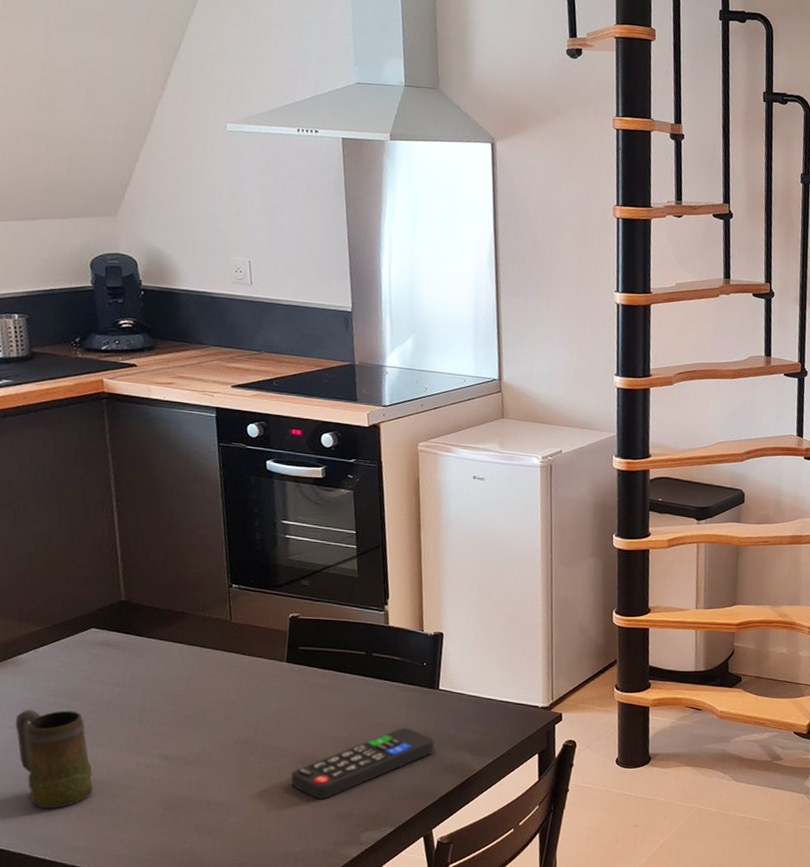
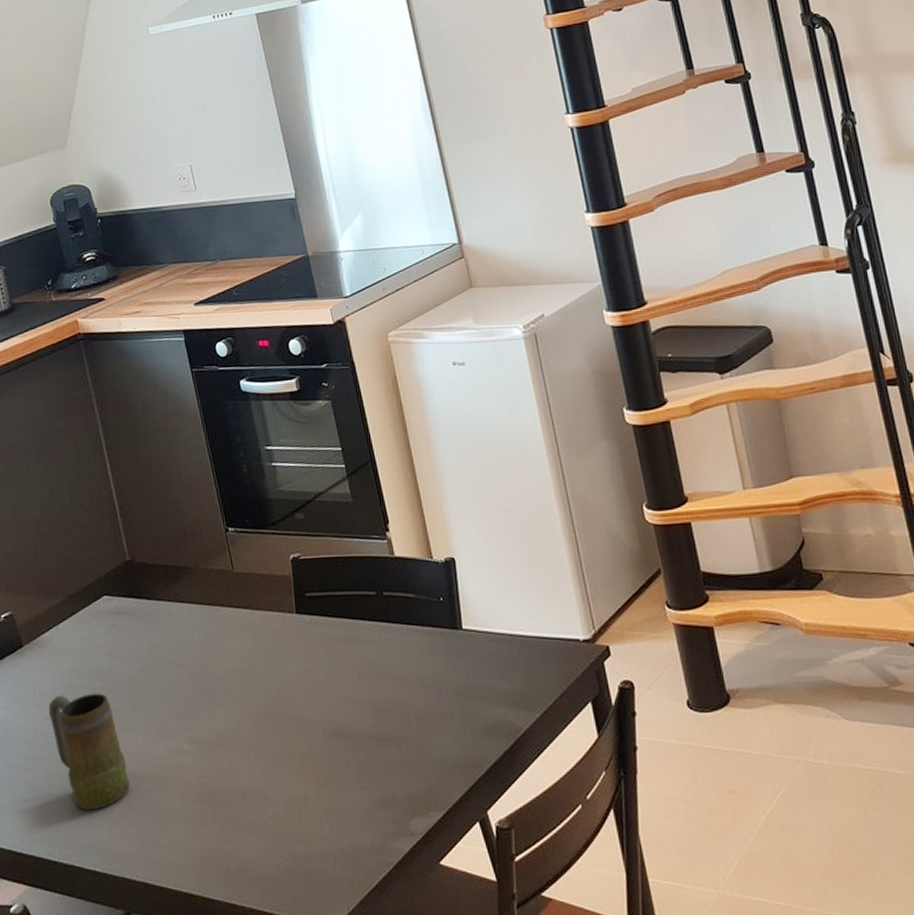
remote control: present [290,727,435,799] -> none [322,681,472,780]

